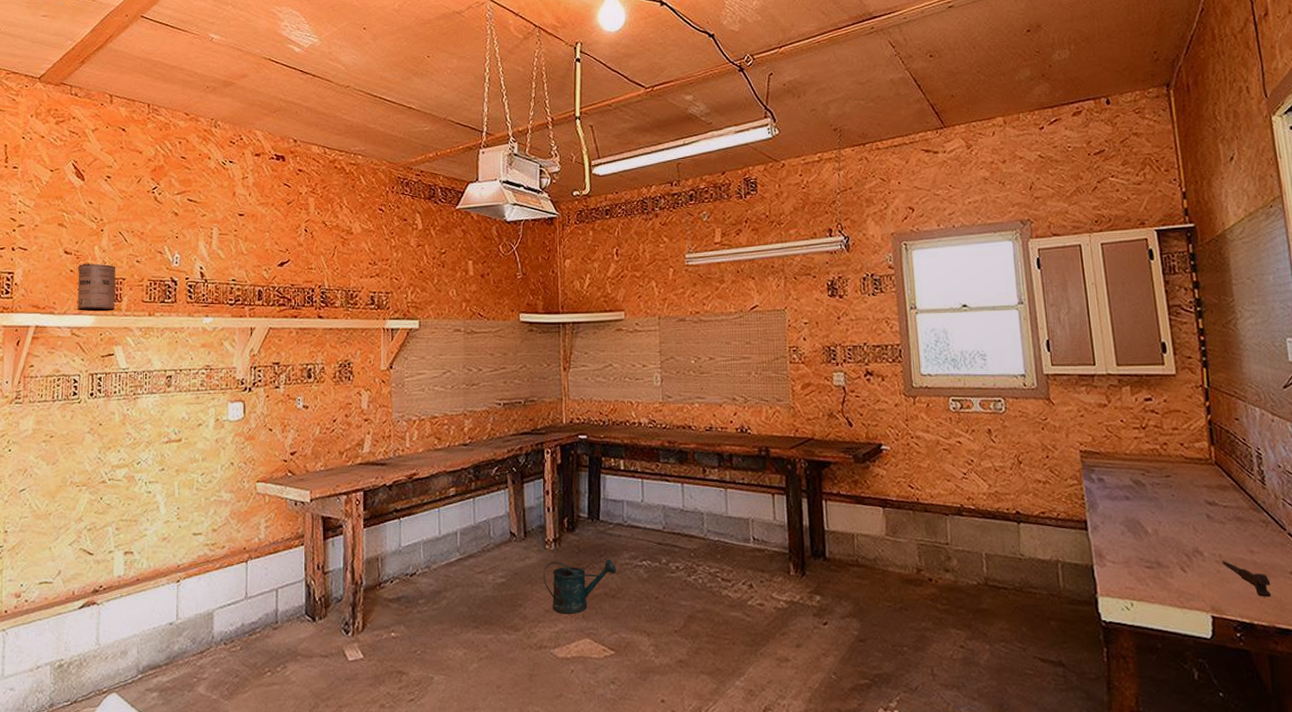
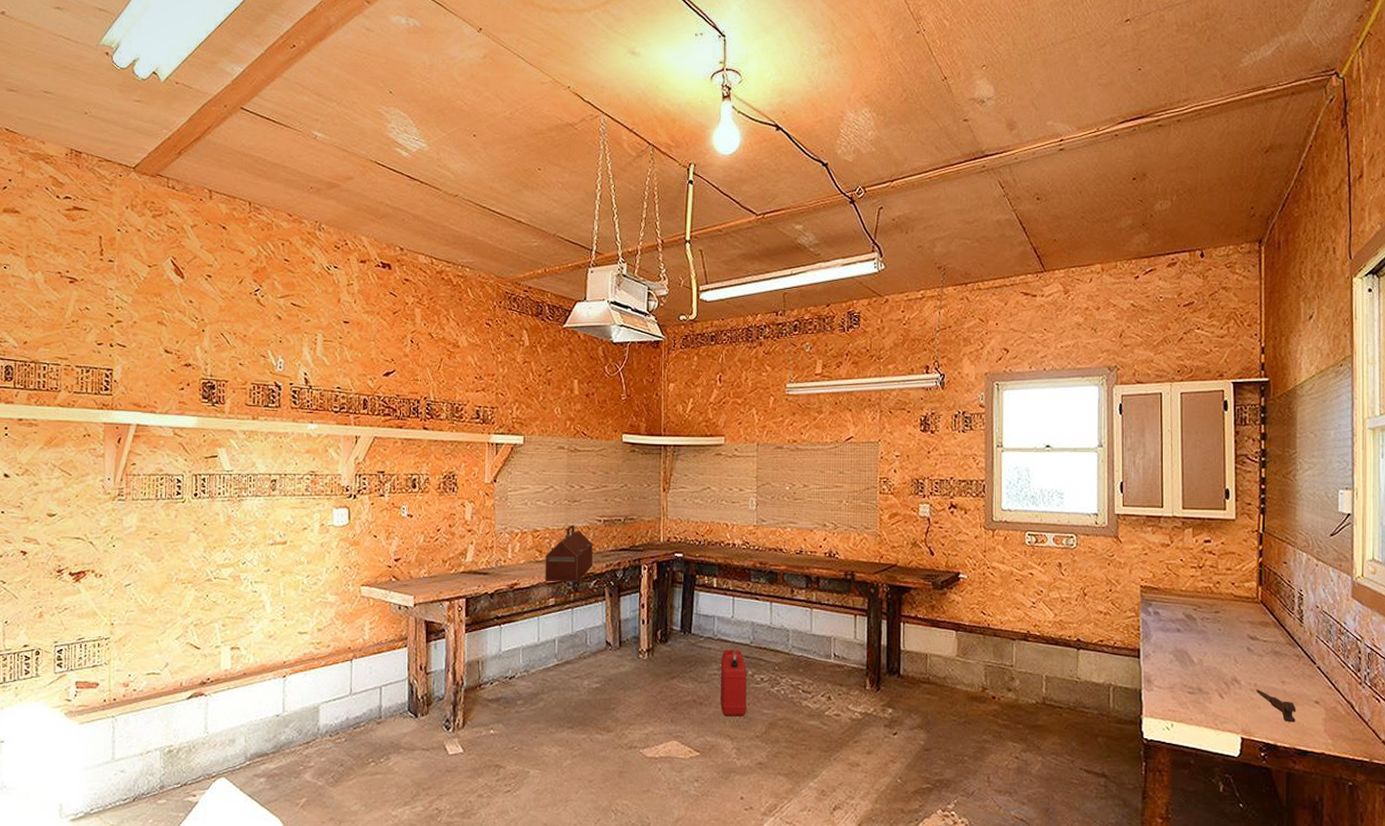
paint can: present [77,263,116,312] -> none [178,364,219,413]
toolbox: none [444,410,493,470] -> present [545,525,593,581]
watering can: present [543,559,617,614] -> none [635,669,705,718]
fuel can: none [632,536,662,609] -> present [720,649,747,716]

